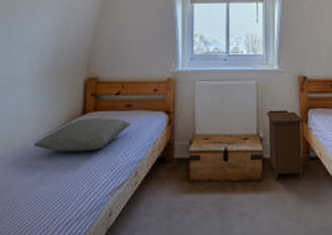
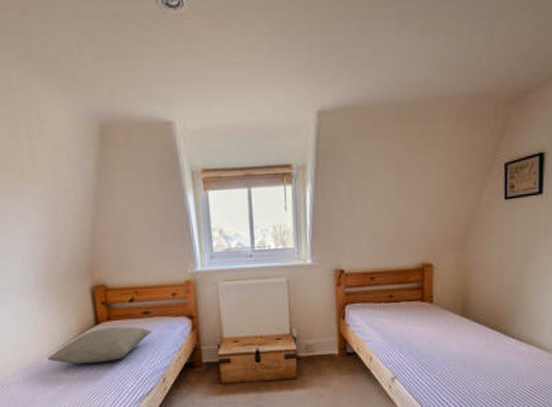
nightstand: present [267,110,305,179] -> none [300,307,341,376]

